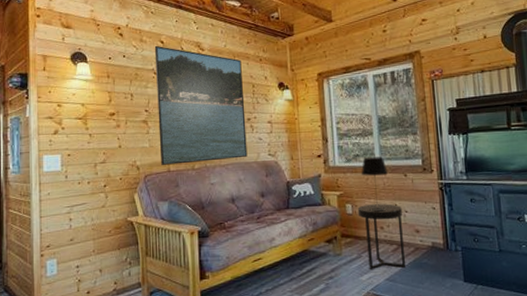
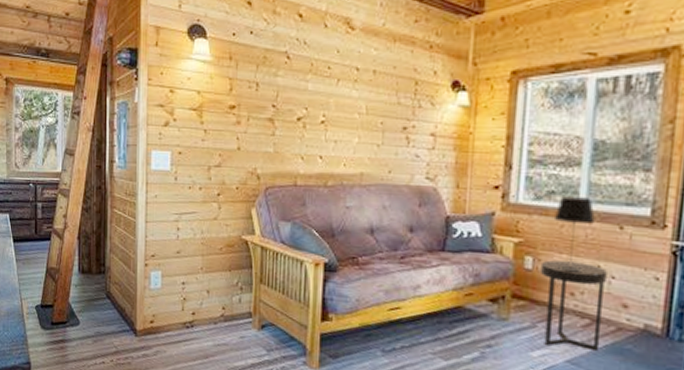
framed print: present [154,45,248,165] -> none [286,19,404,179]

